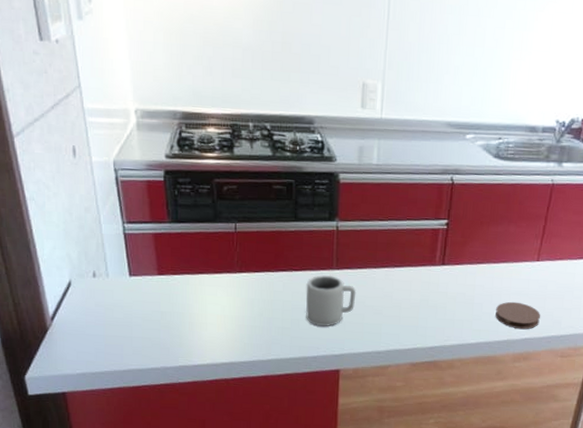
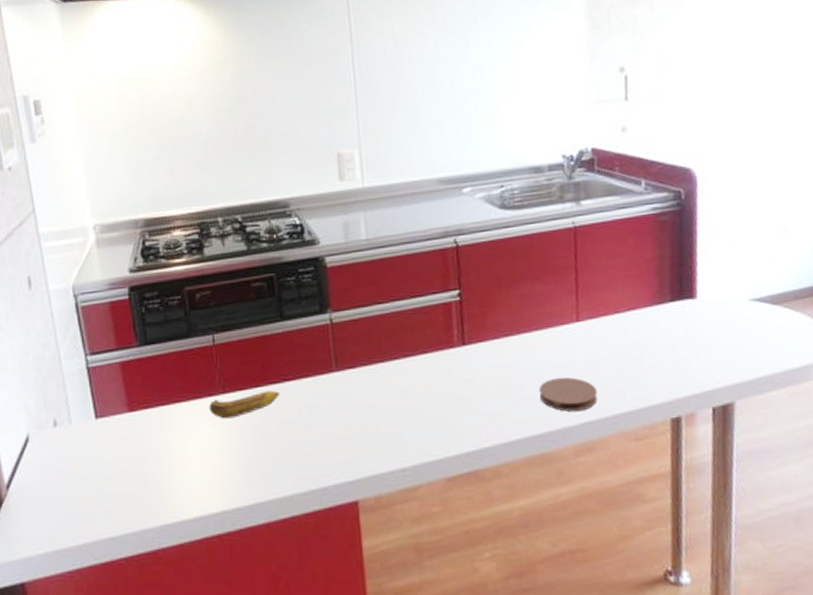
banana: none [227,276,287,293] -> present [209,390,279,419]
cup: present [306,274,357,326] -> none [303,379,365,447]

